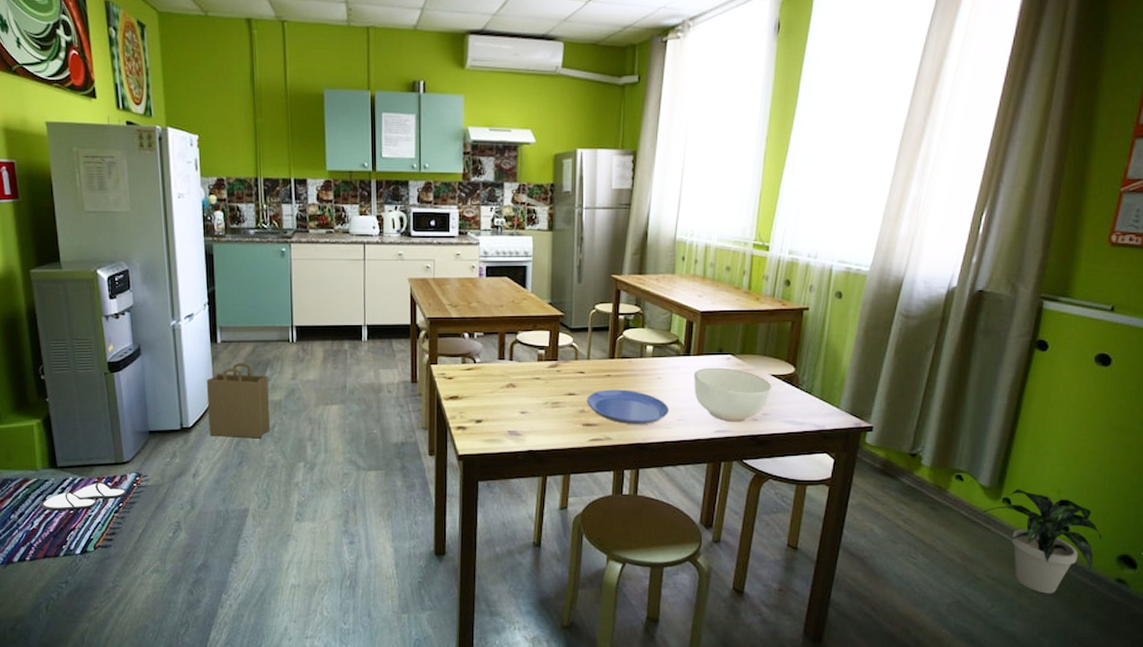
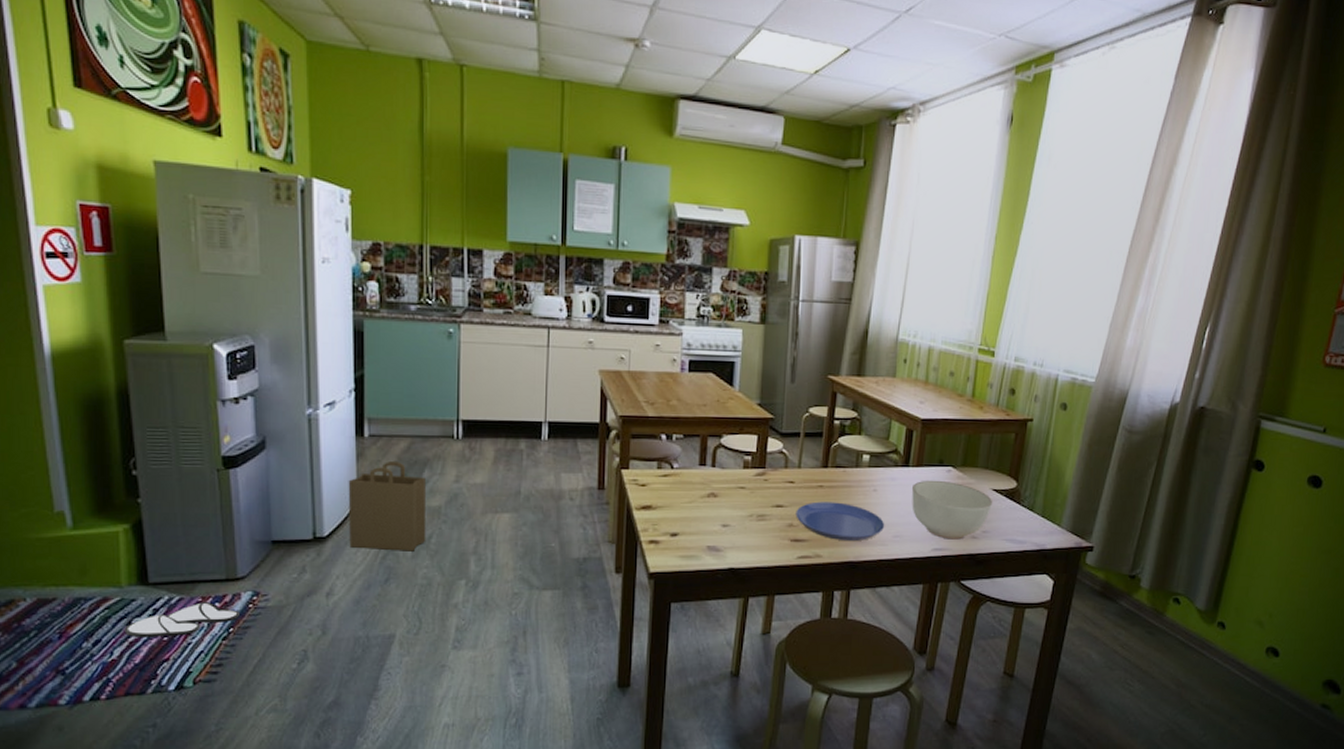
potted plant: present [982,489,1103,594] -> none [1198,612,1310,721]

